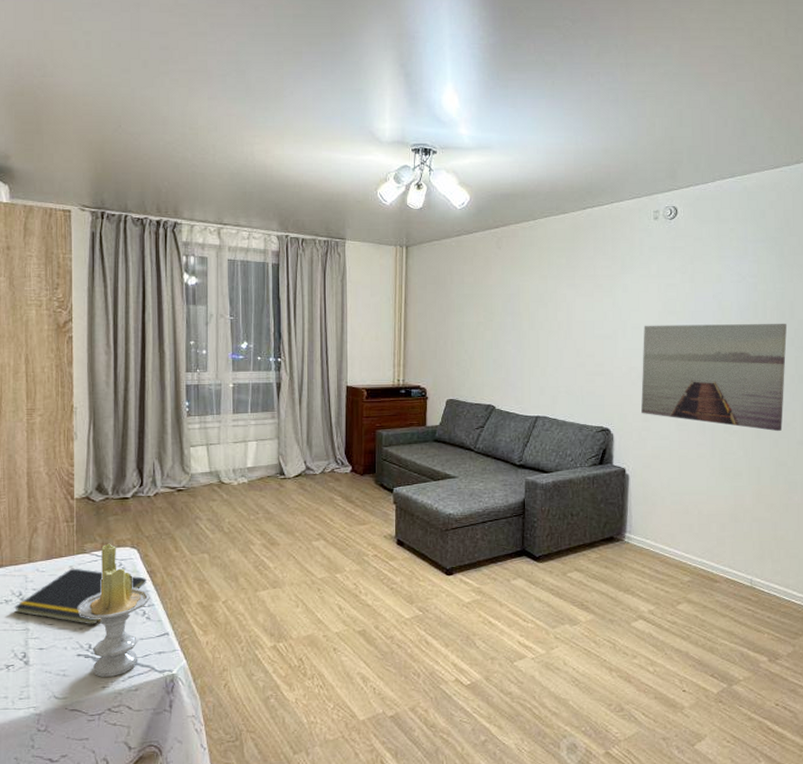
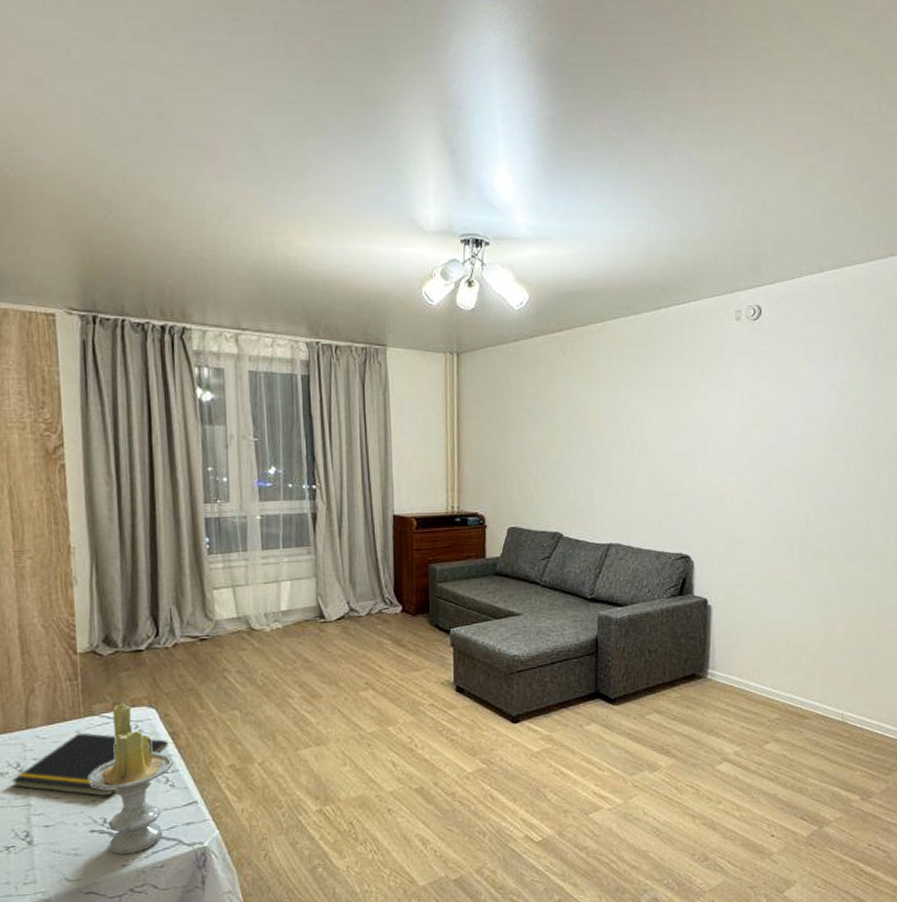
wall art: present [641,323,788,432] -> none [723,434,881,554]

